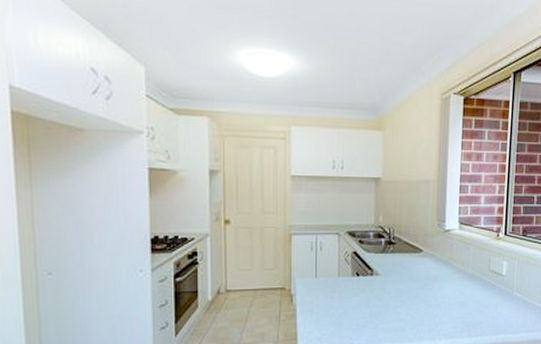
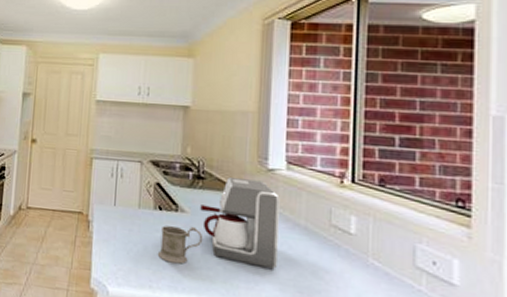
mug: none [356,286,395,321] -> present [157,225,203,264]
coffee maker: none [392,240,454,313] -> present [200,177,280,270]

